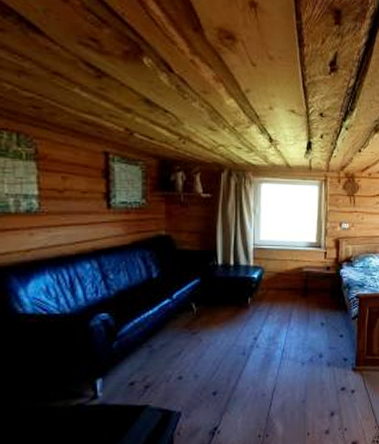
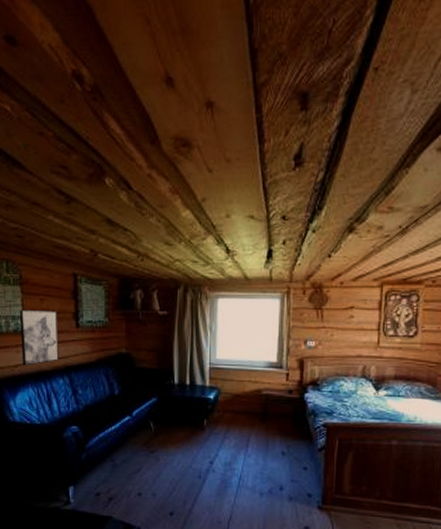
wall art: none [33,188,85,250] -> present [19,310,59,366]

